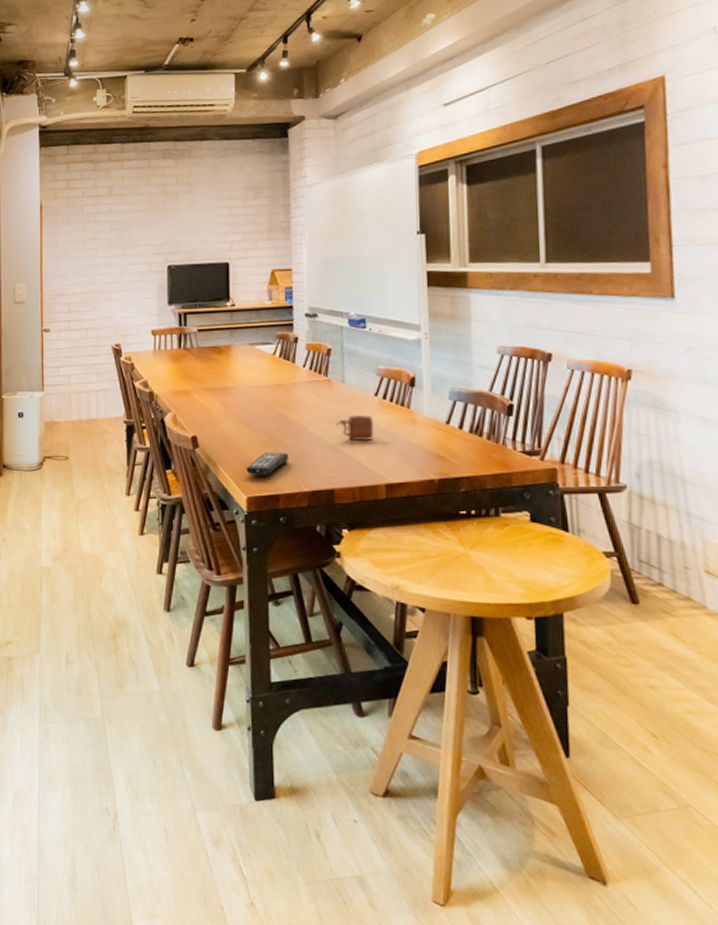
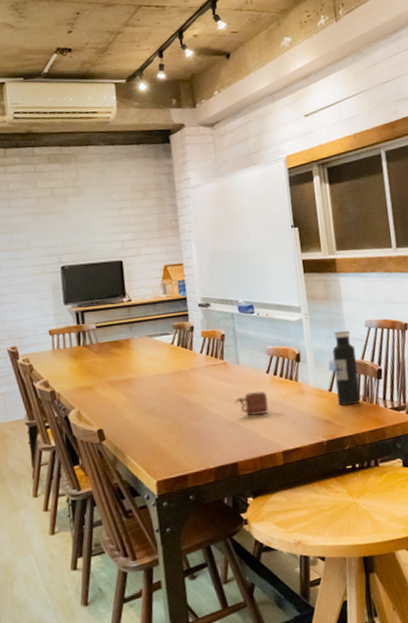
remote control: present [246,452,288,475] -> none [154,434,193,460]
water bottle: none [453,356,484,443] -> present [332,330,361,406]

